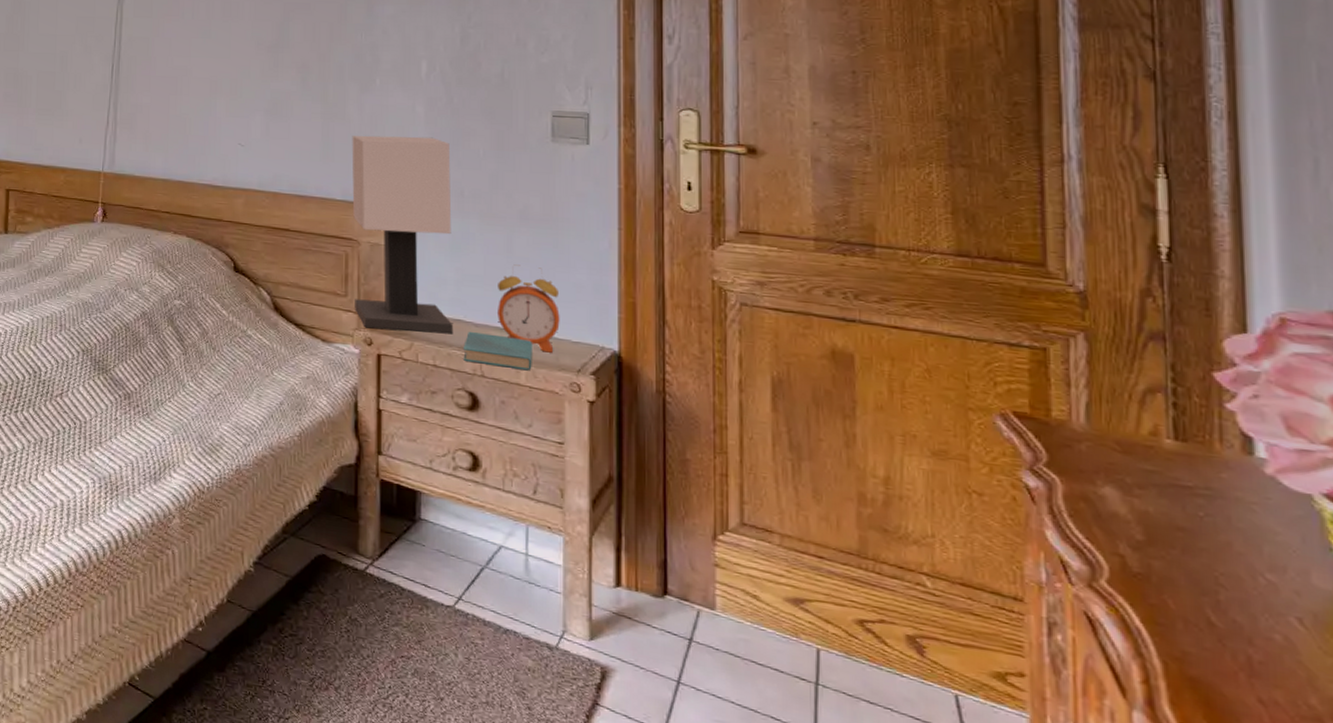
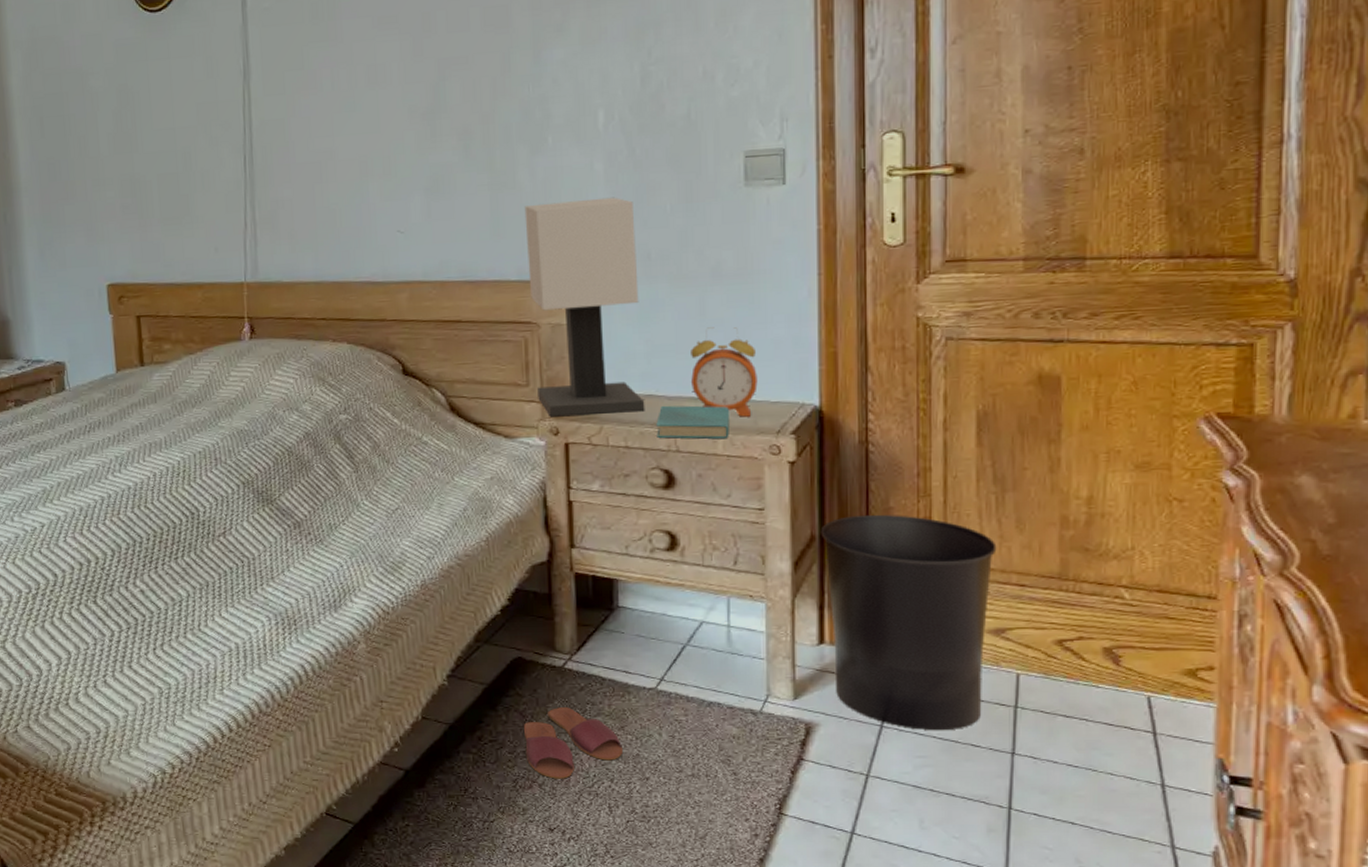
slippers: none [324,611,420,686] -> present [524,707,624,779]
waste bin: none [618,462,794,698] -> present [820,514,997,731]

